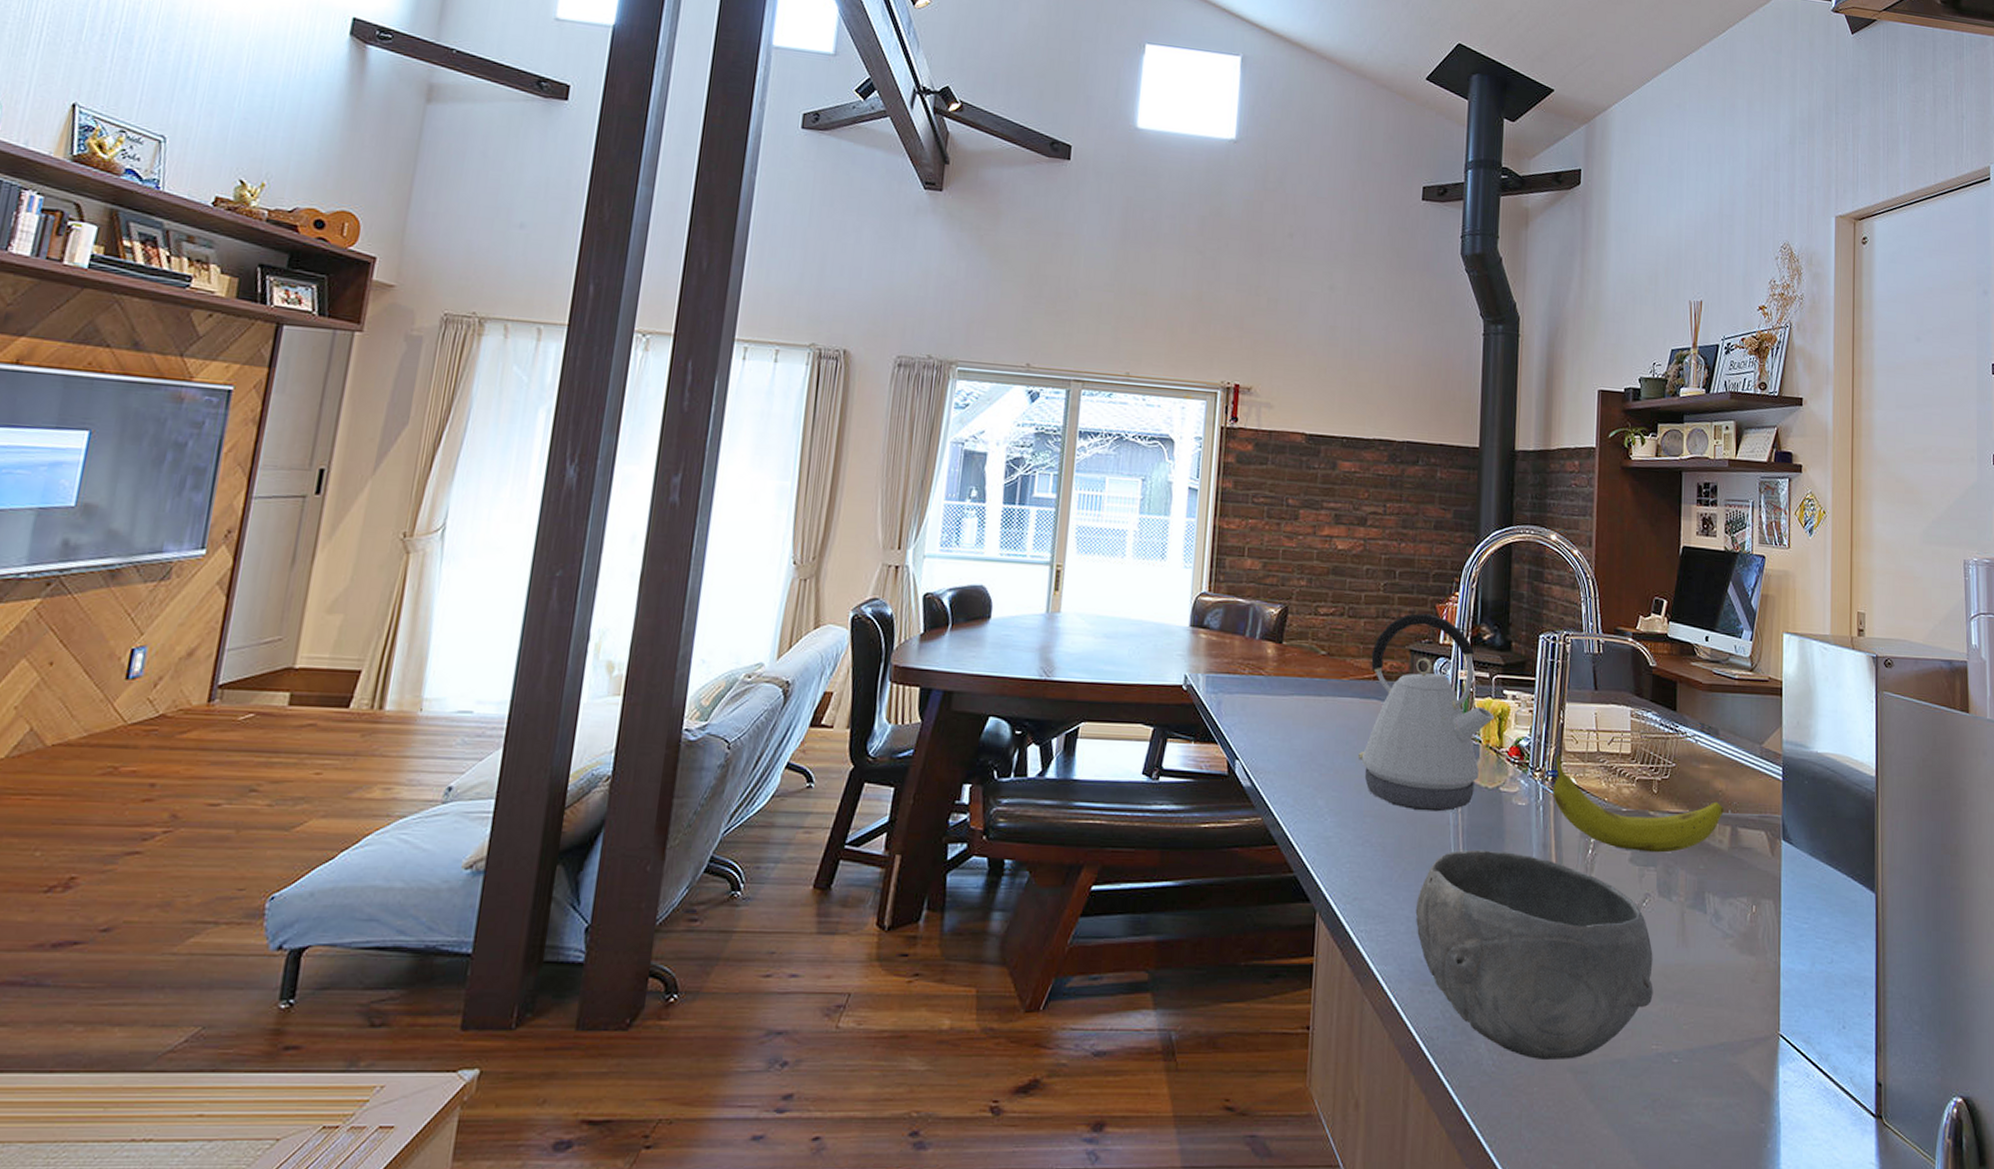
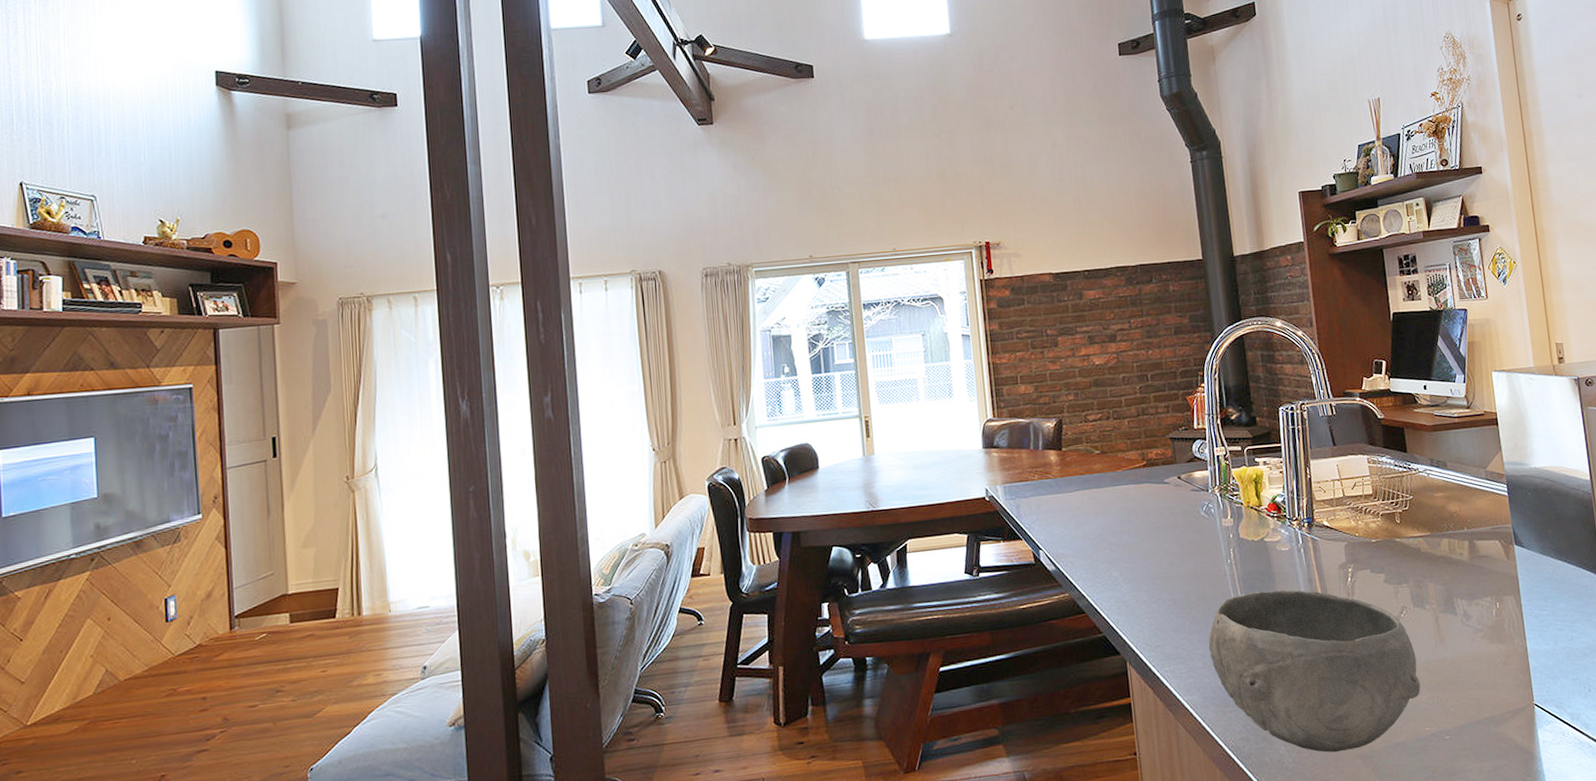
kettle: present [1357,613,1495,812] -> none [1138,405,1251,568]
fruit: present [1553,755,1724,853] -> none [1308,504,1460,573]

